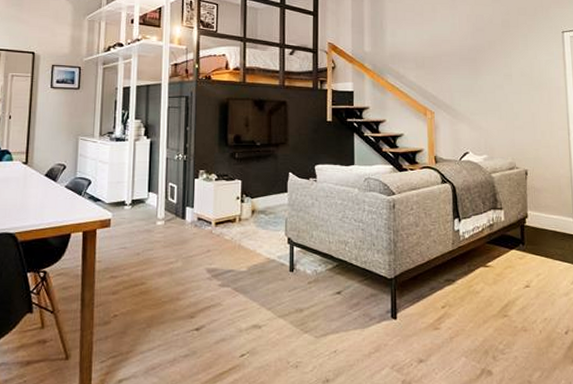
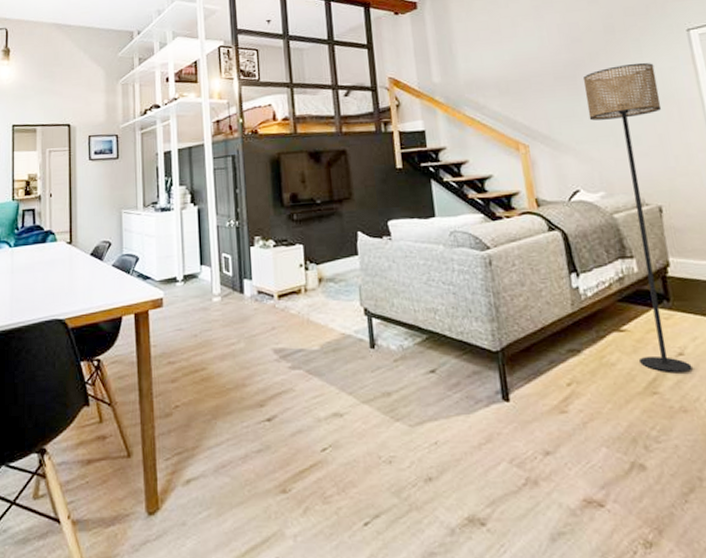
floor lamp: none [481,54,537,300] -> present [582,62,693,372]

